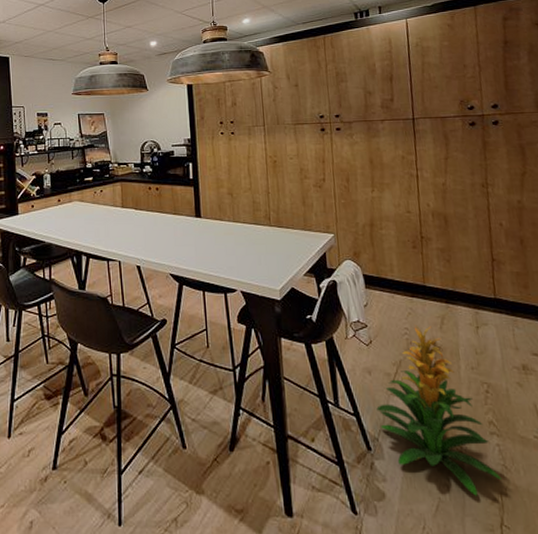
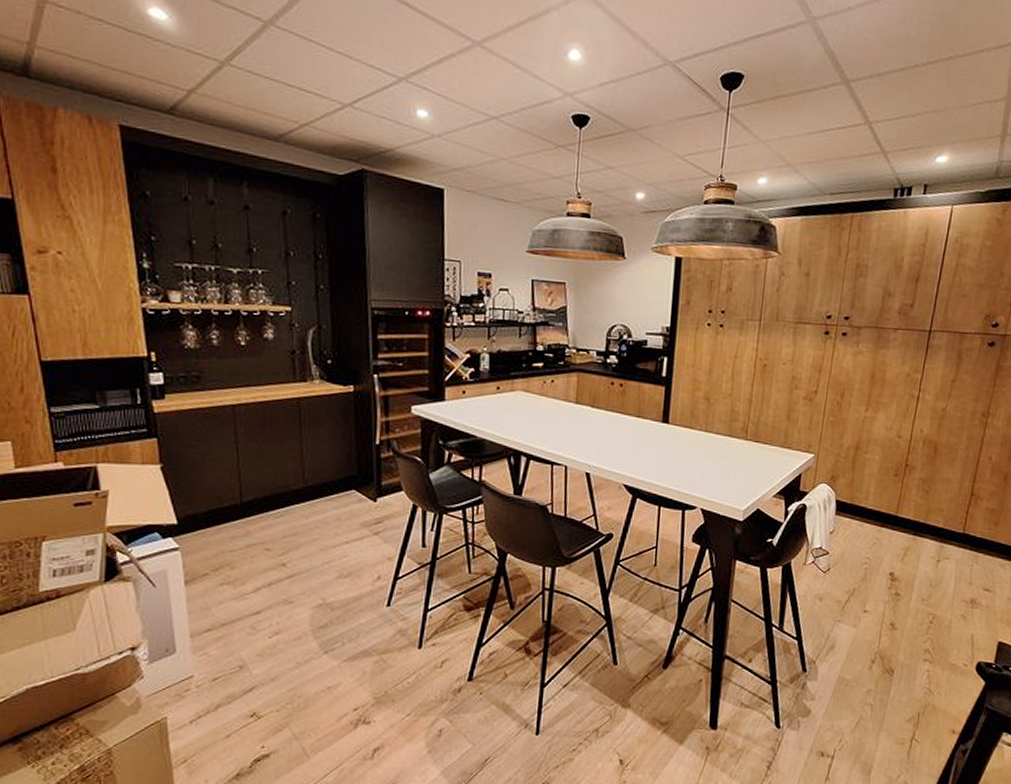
indoor plant: present [376,325,502,496] -> none [819,555,924,715]

